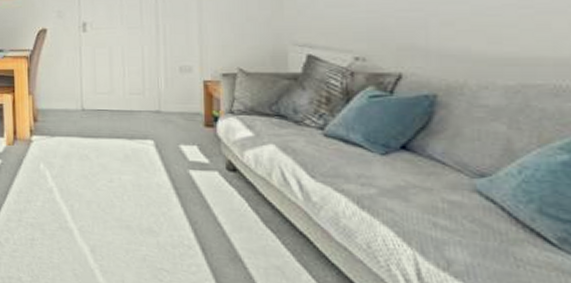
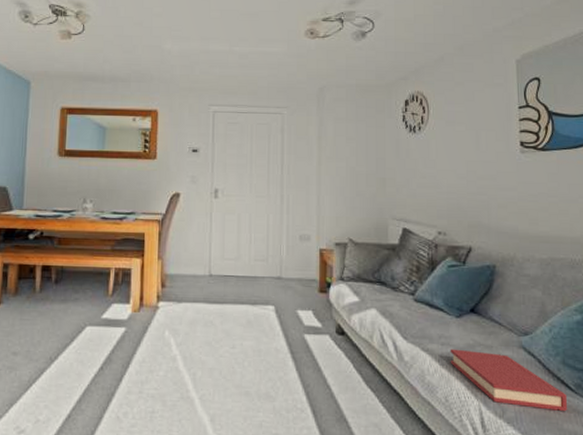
hardback book: none [372,190,545,269] -> present [450,349,567,411]

